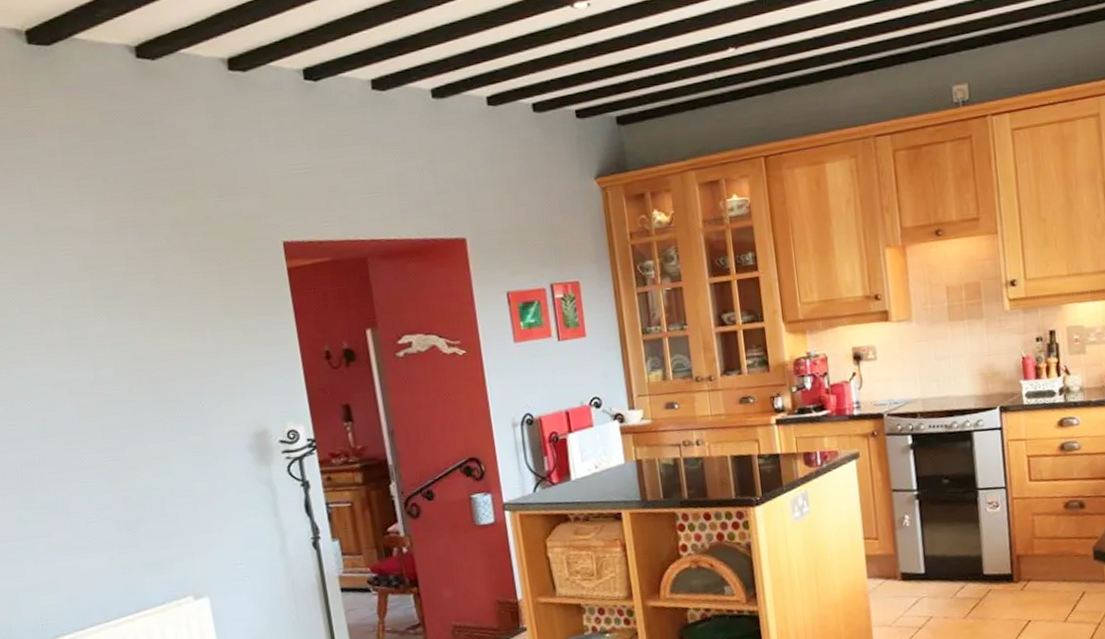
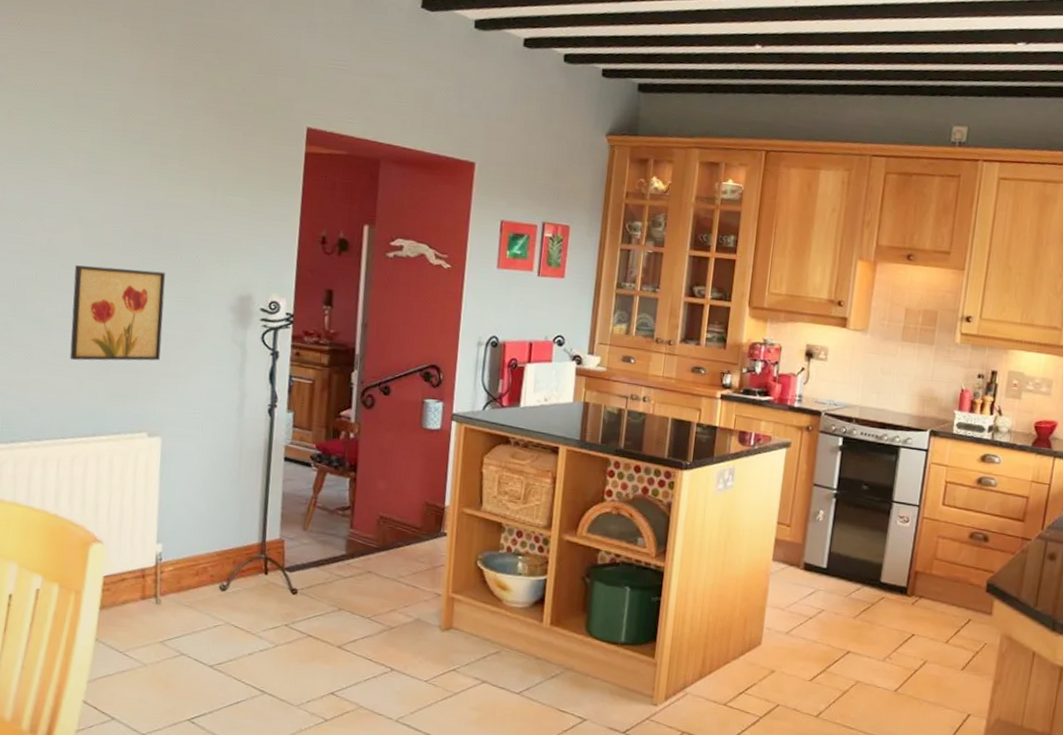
wall art: none [77,426,188,539] -> present [69,265,166,361]

